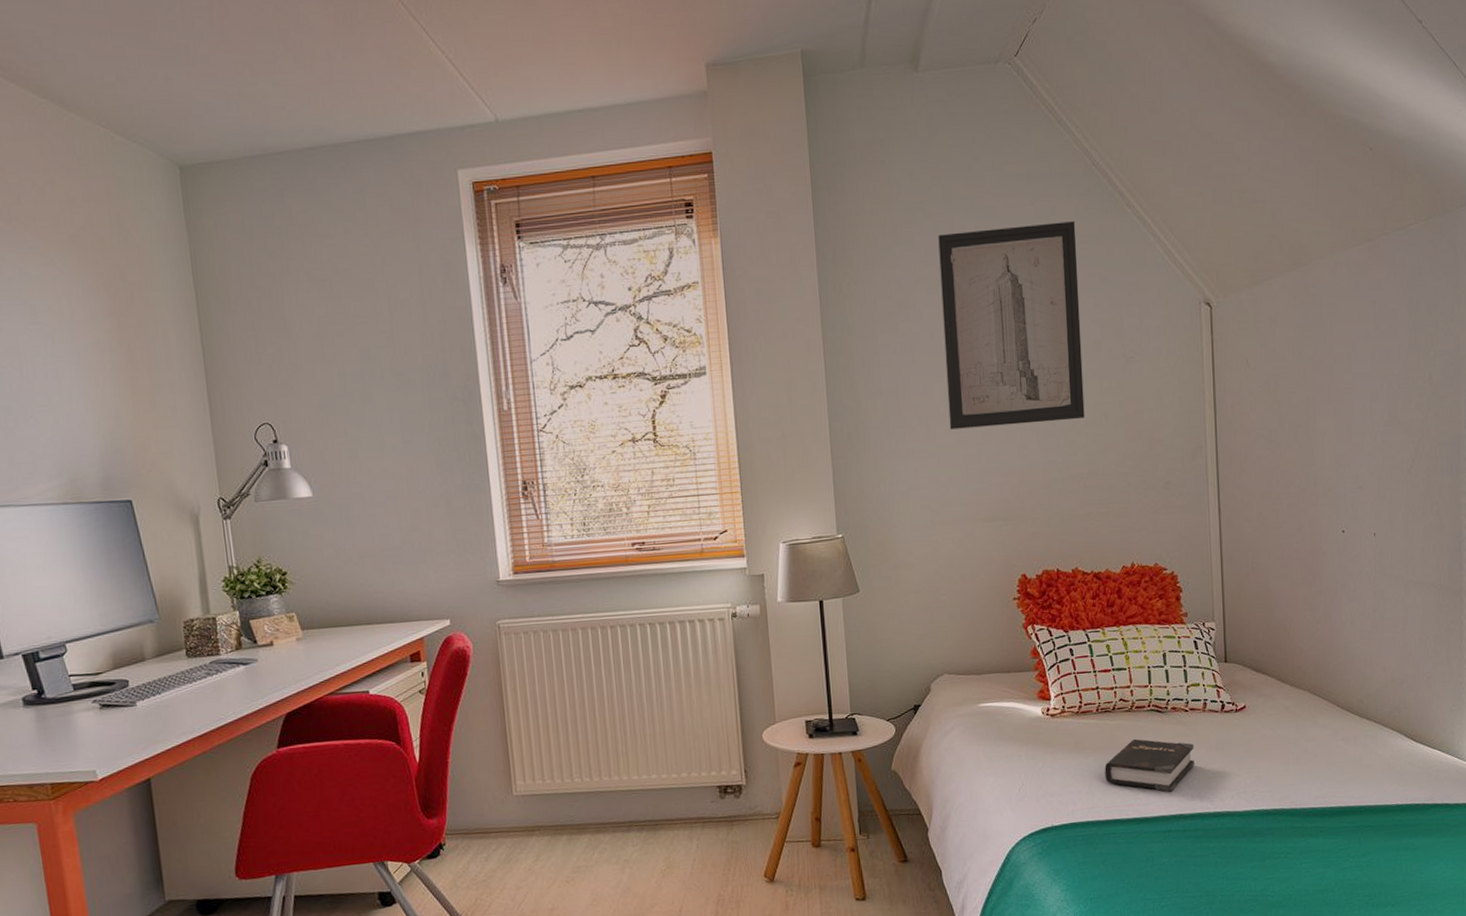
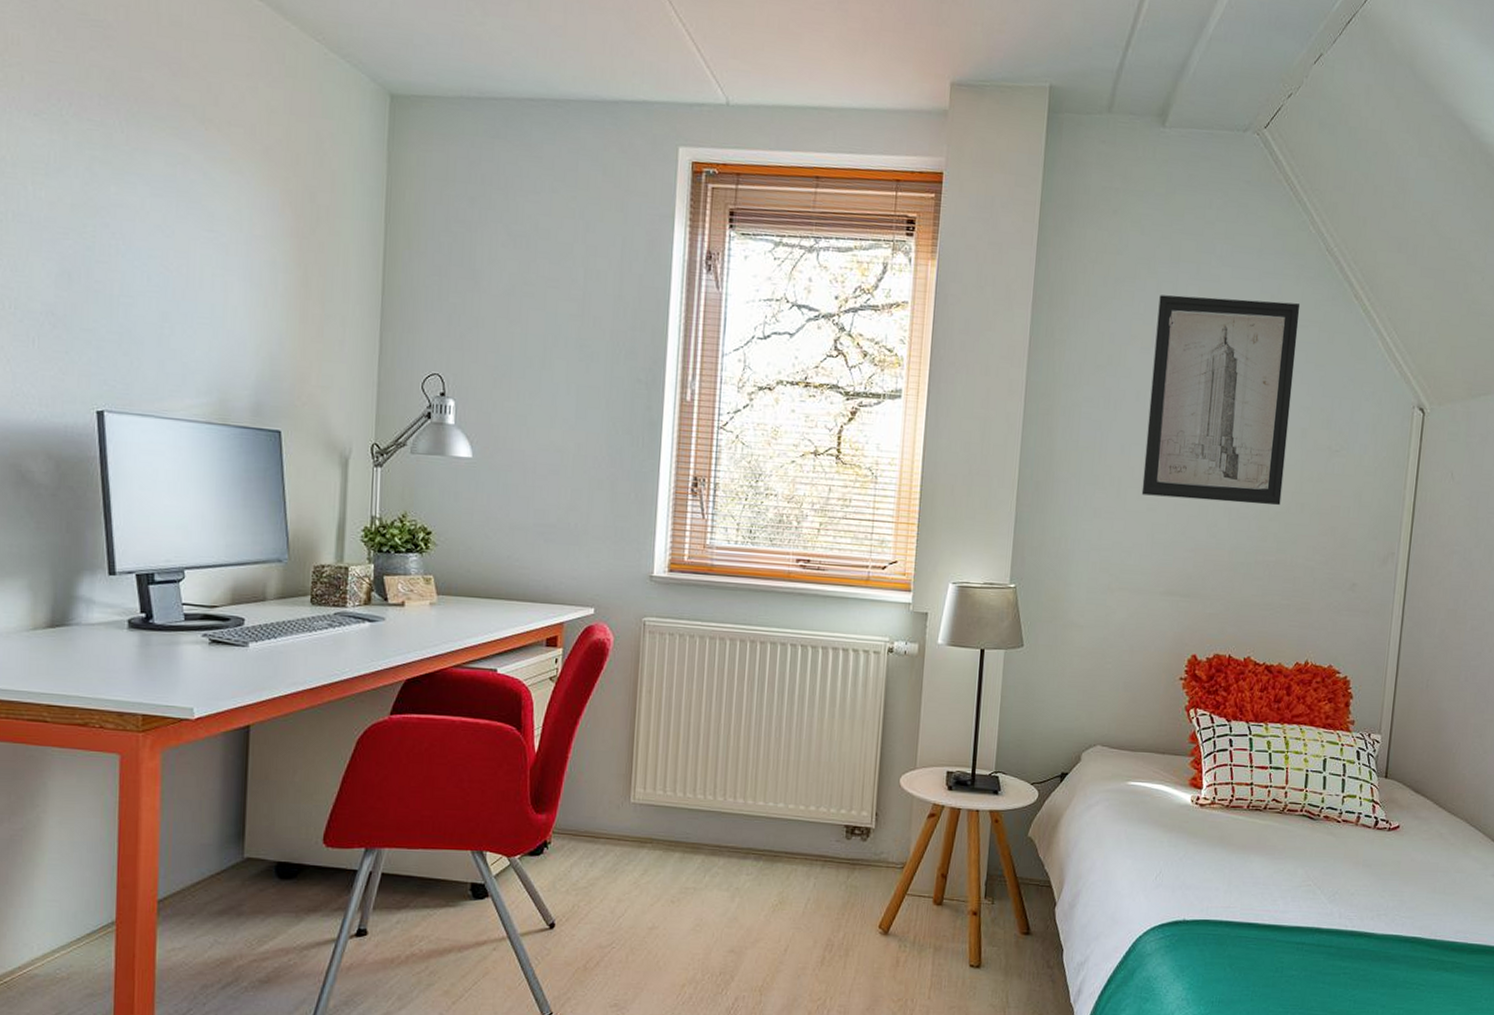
hardback book: present [1104,738,1195,792] -> none [1245,842,1341,903]

